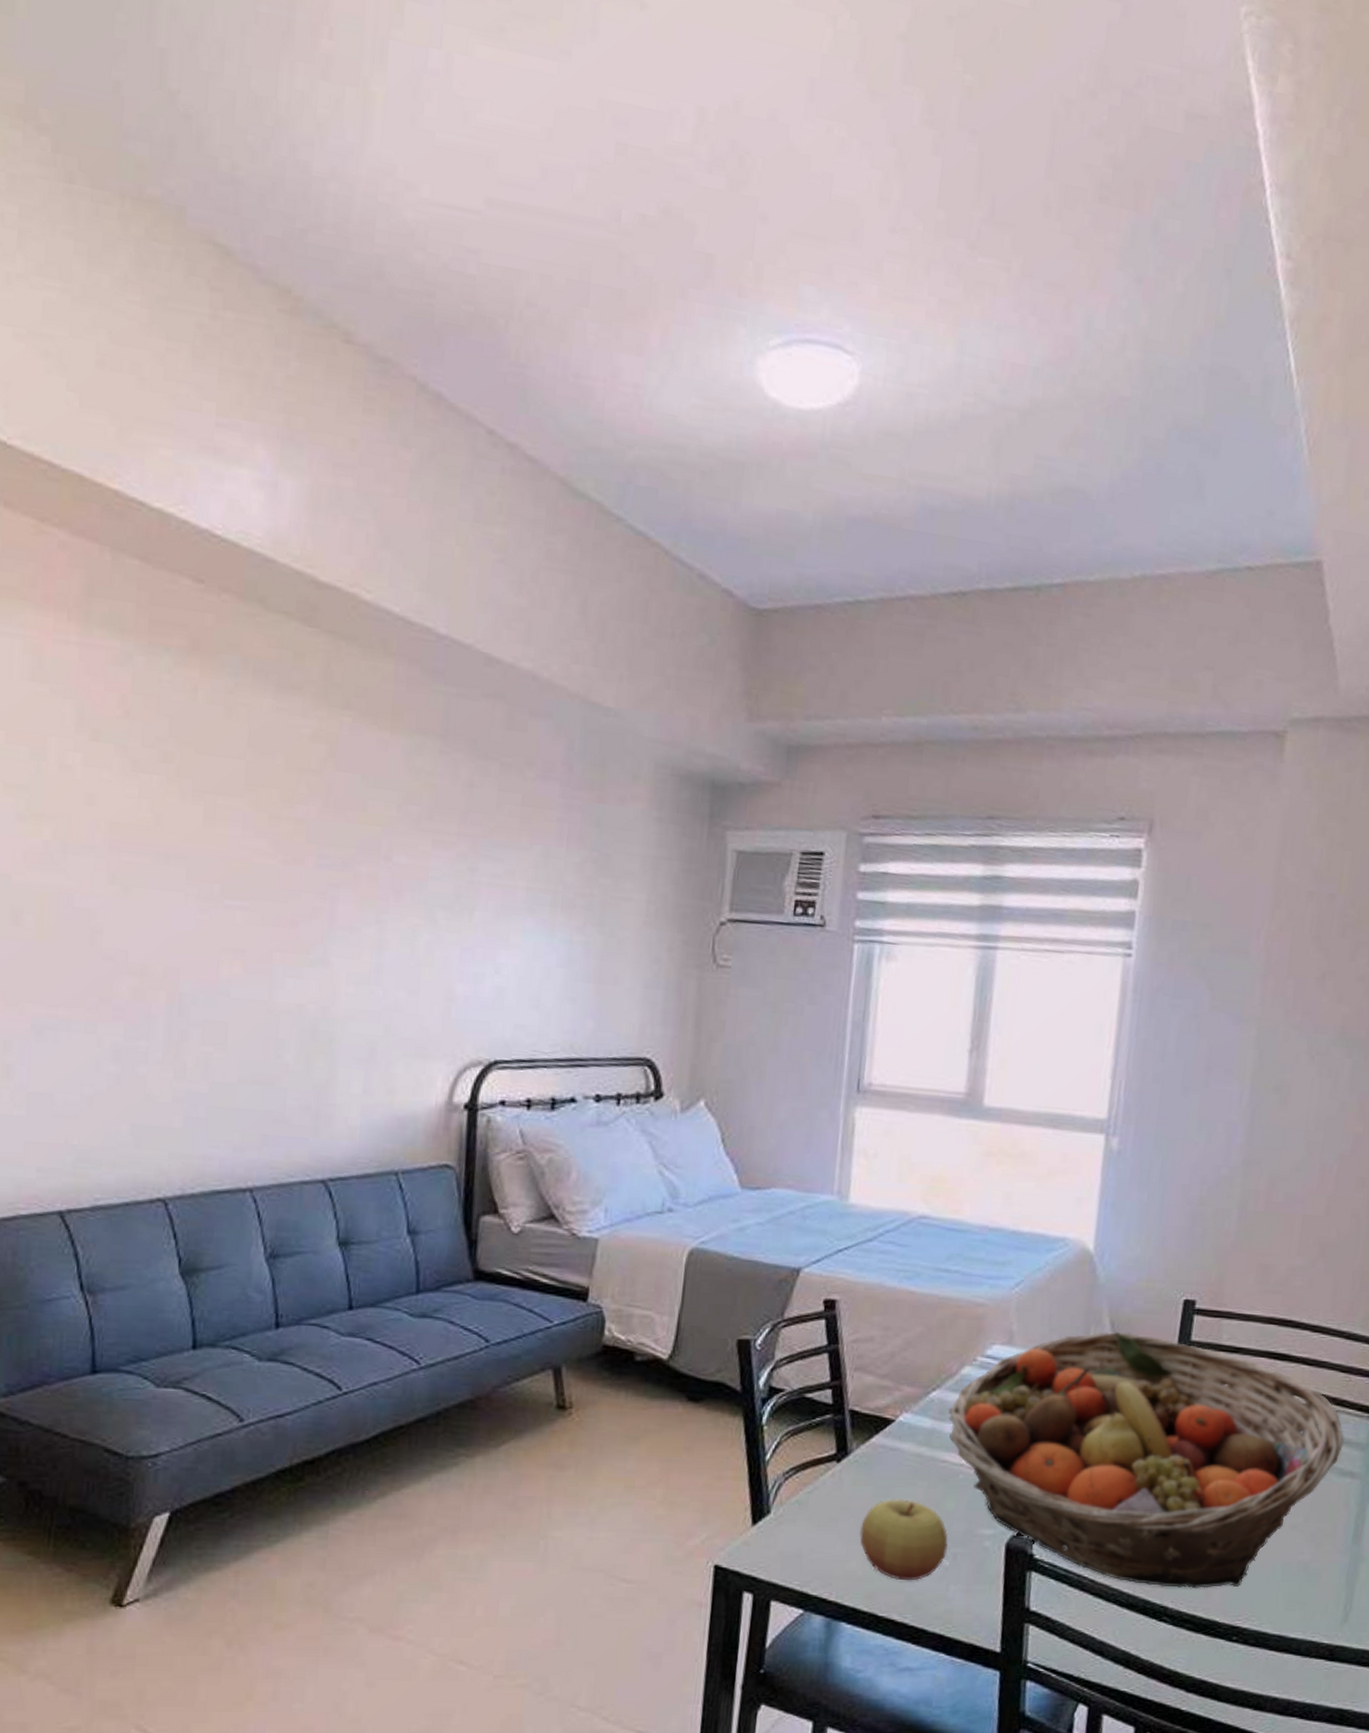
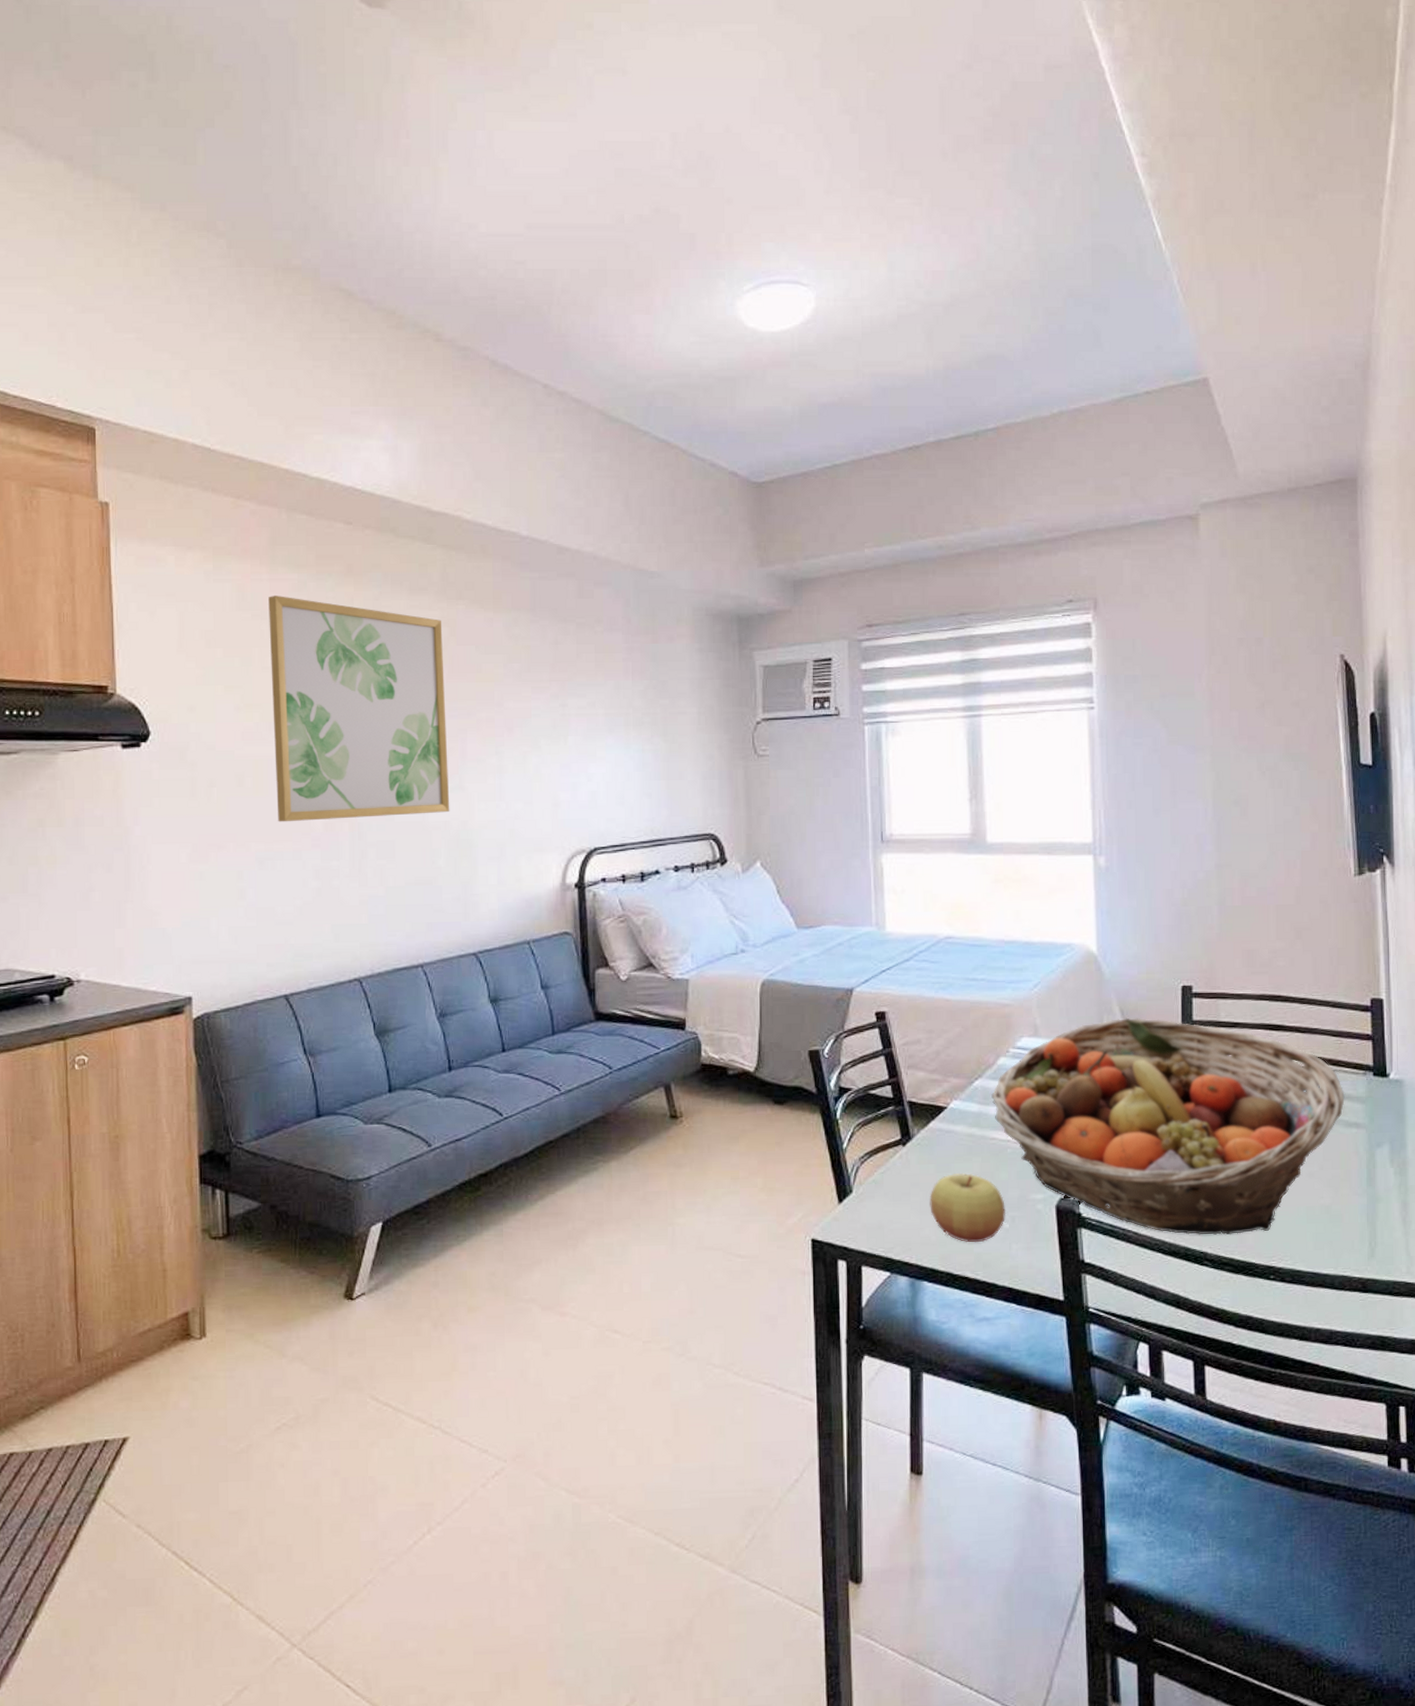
wall art: none [67,666,319,993] -> present [268,596,450,822]

